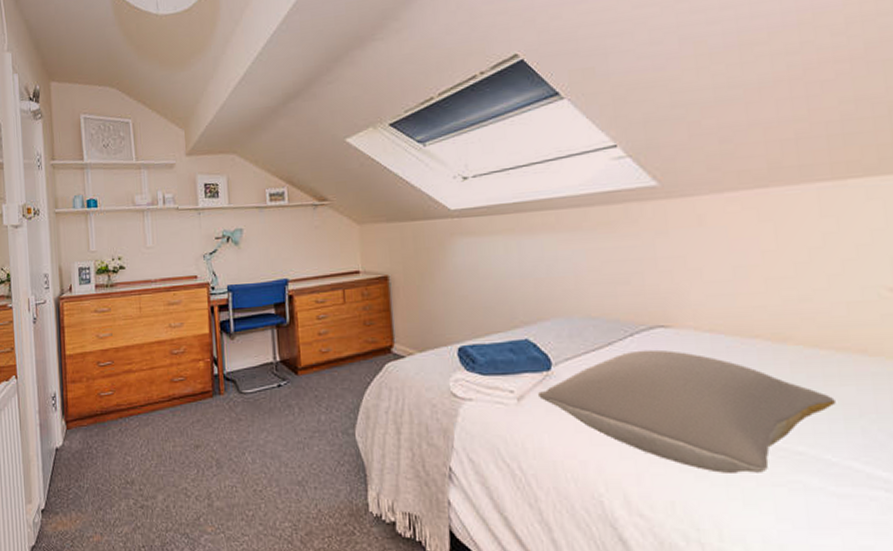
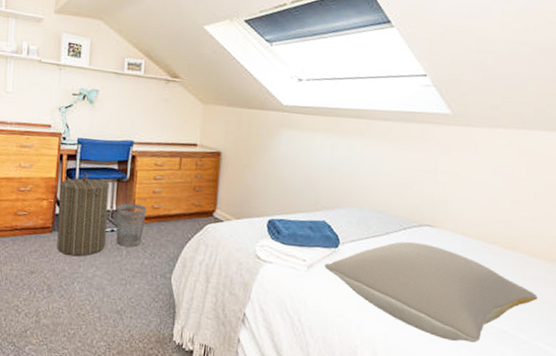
laundry hamper: none [214,322,274,422] -> present [57,172,110,257]
wastebasket: none [279,351,315,403] -> present [115,203,147,247]

